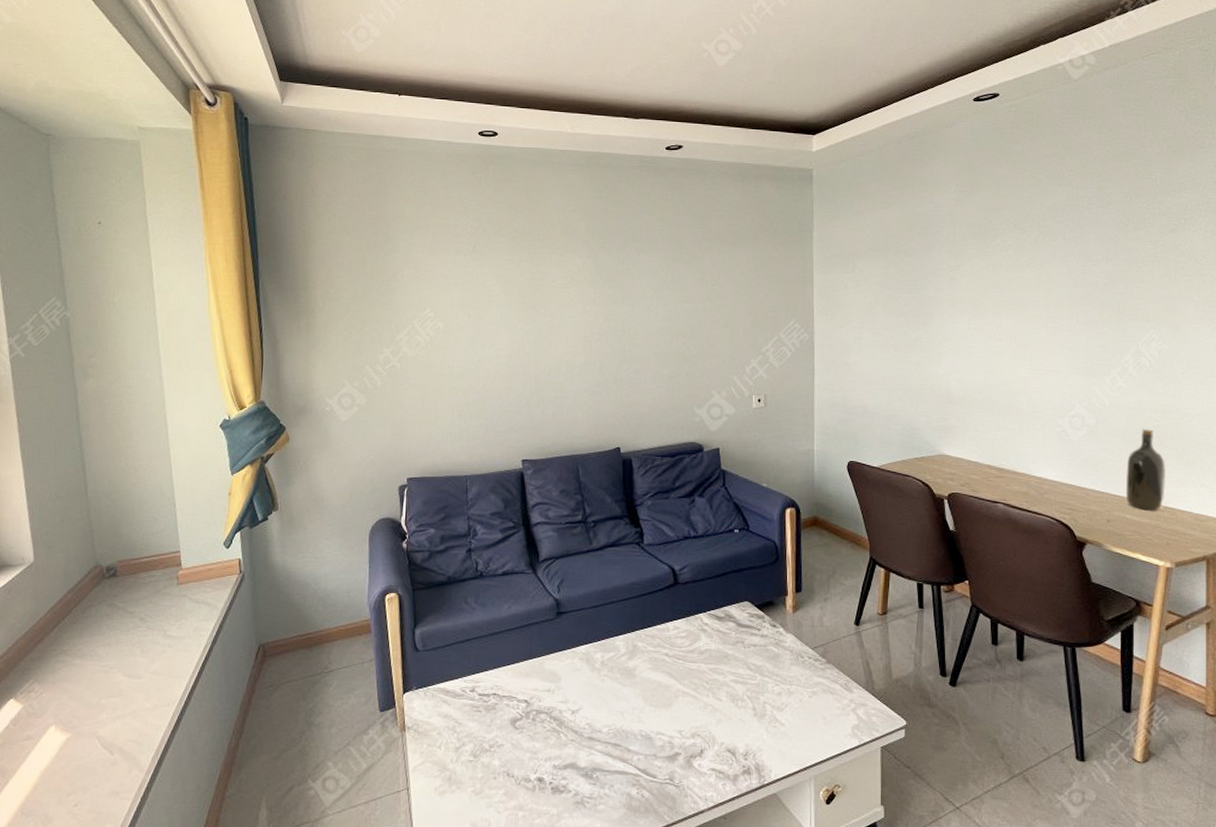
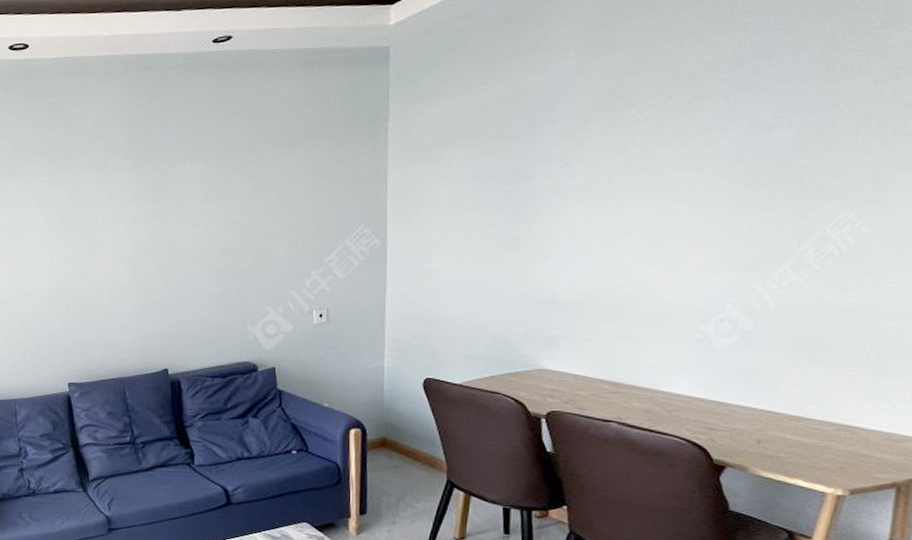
wine bottle: present [1125,429,1166,510] -> none [786,333,850,429]

